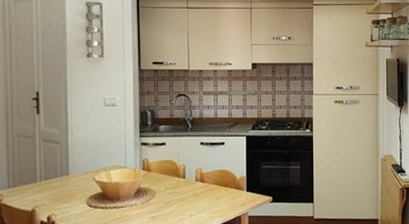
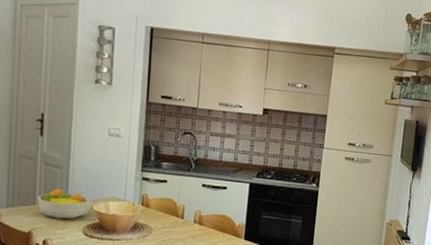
fruit bowl: none [38,163,92,194] -> present [37,188,90,220]

